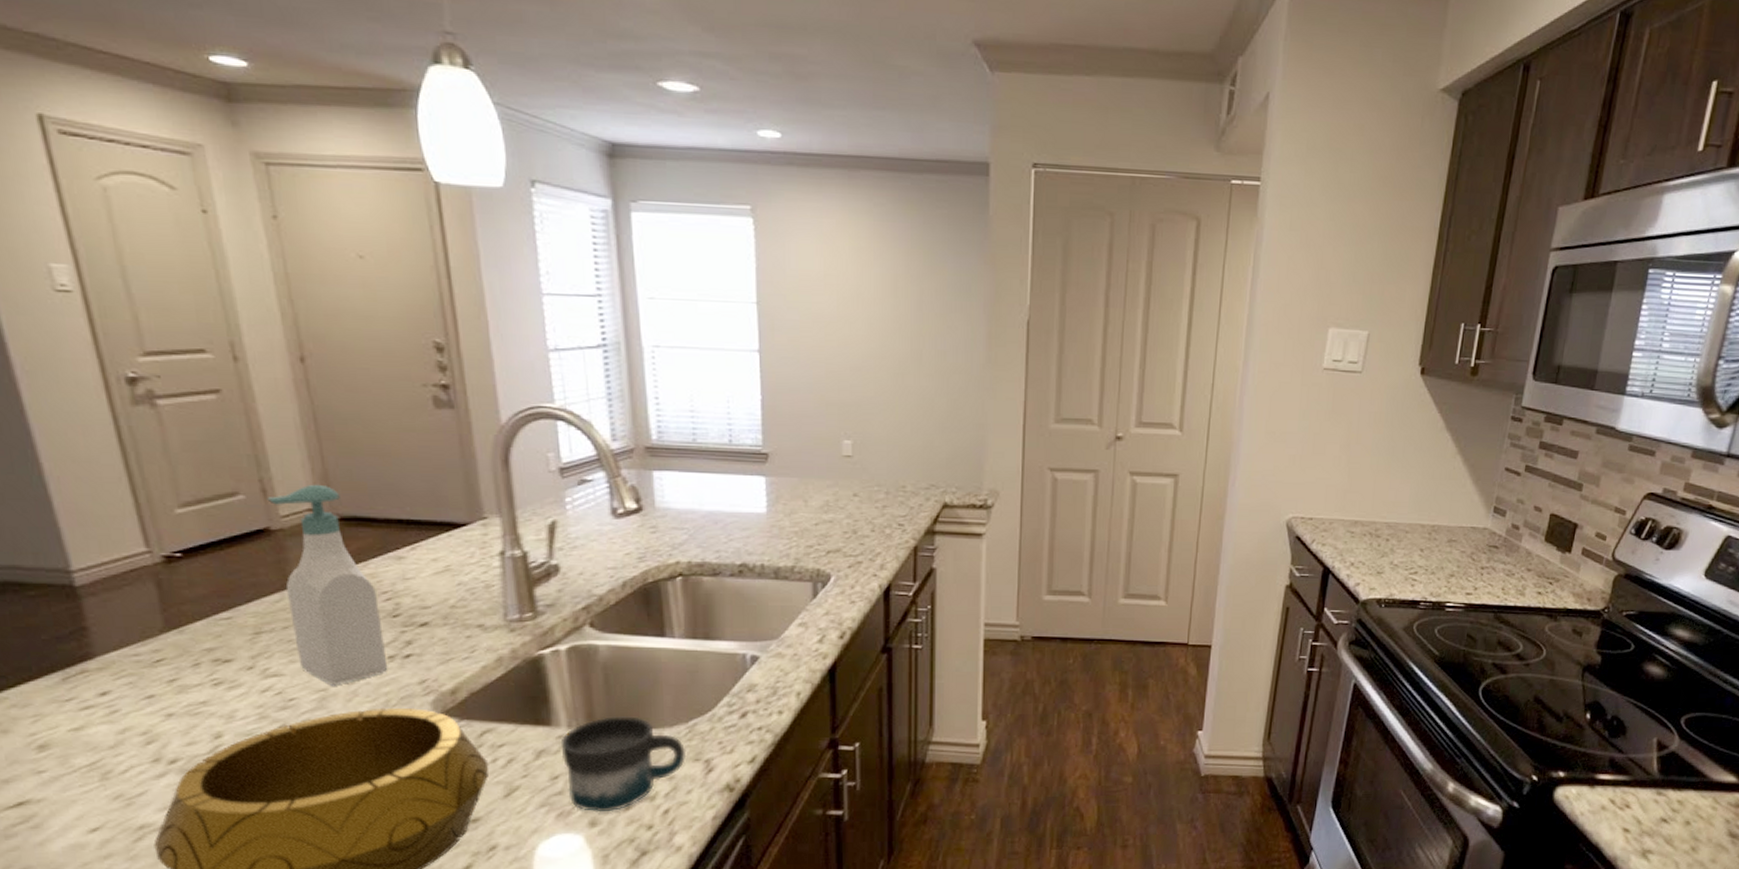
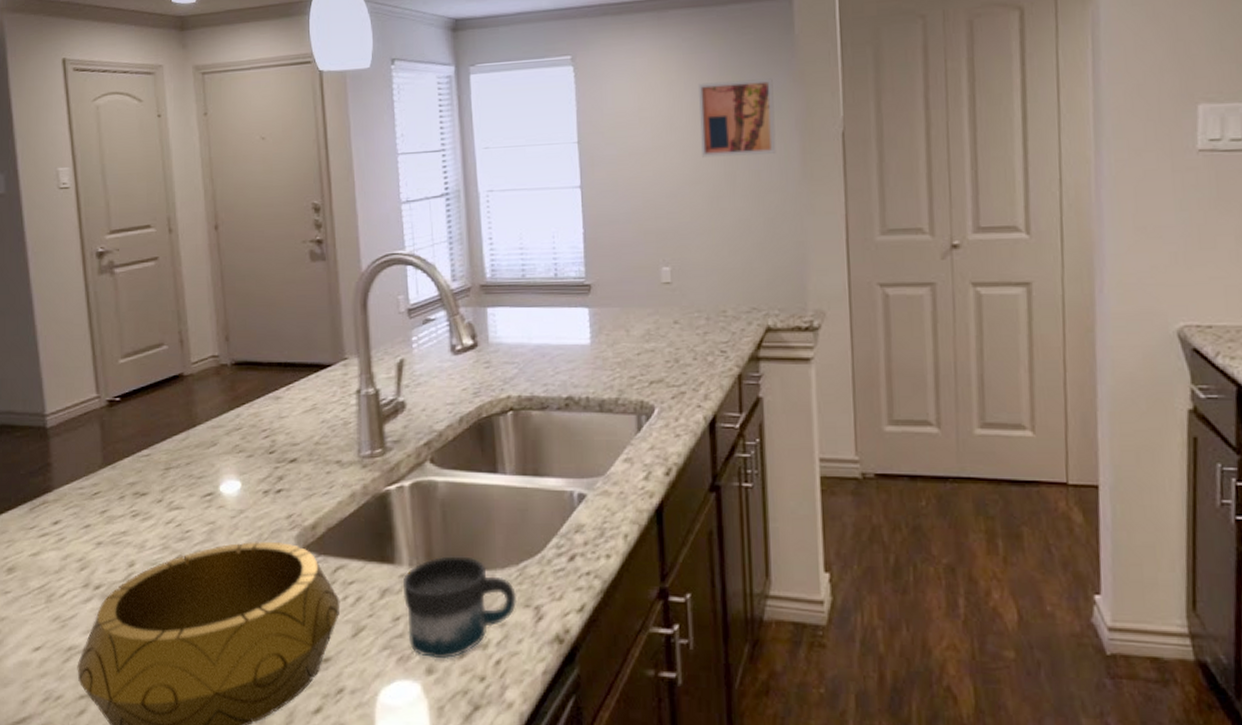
soap bottle: present [267,484,388,686] -> none [183,333,263,519]
wall art: none [889,254,964,335] -> present [699,78,776,158]

